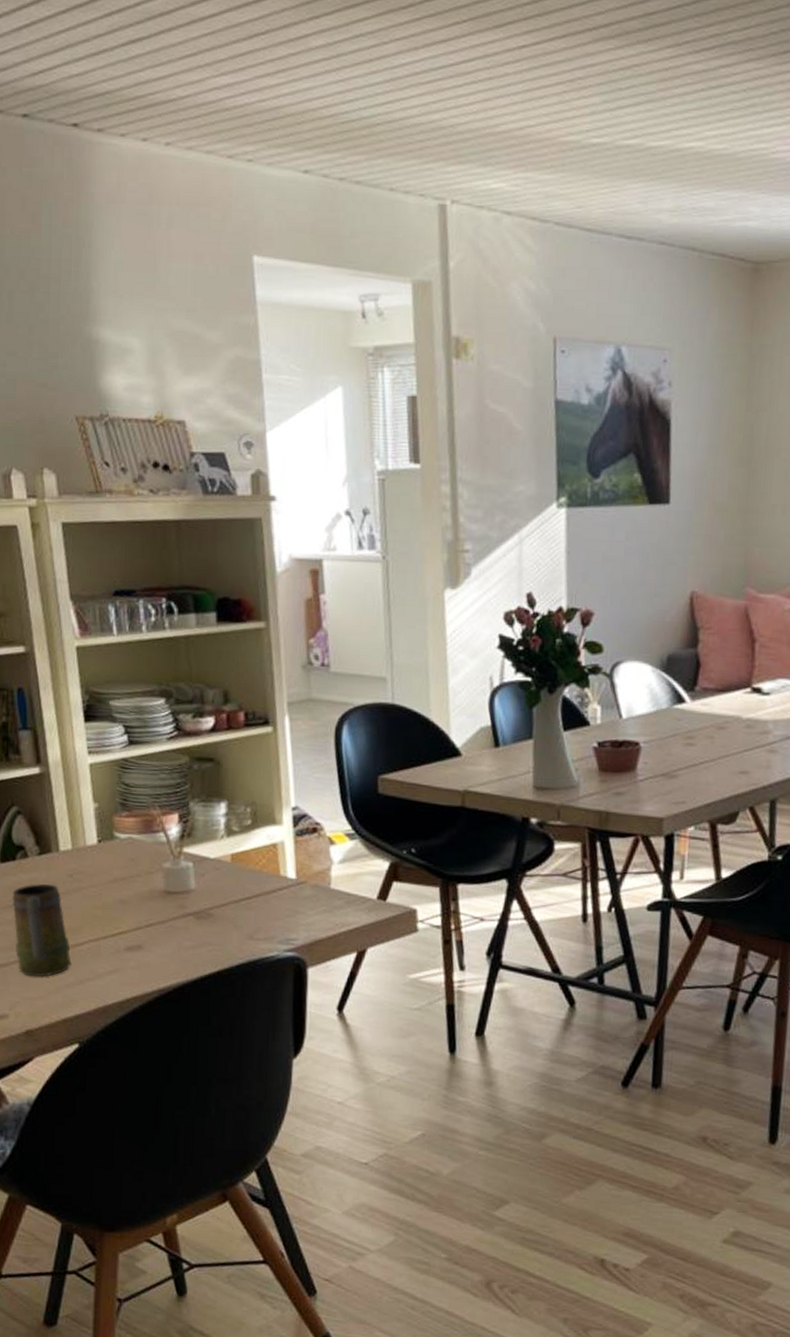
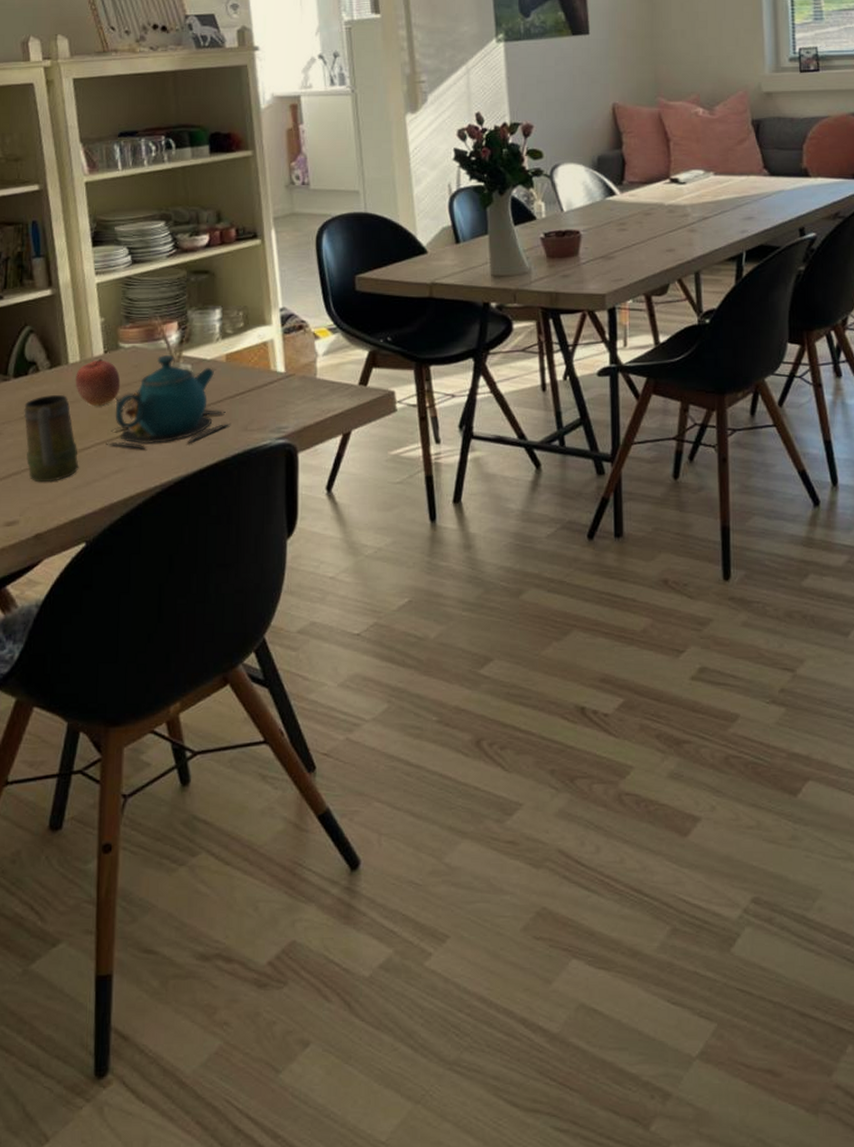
apple: none [67,848,116,901] -> present [75,358,121,407]
teapot: none [100,850,236,951] -> present [106,355,231,449]

